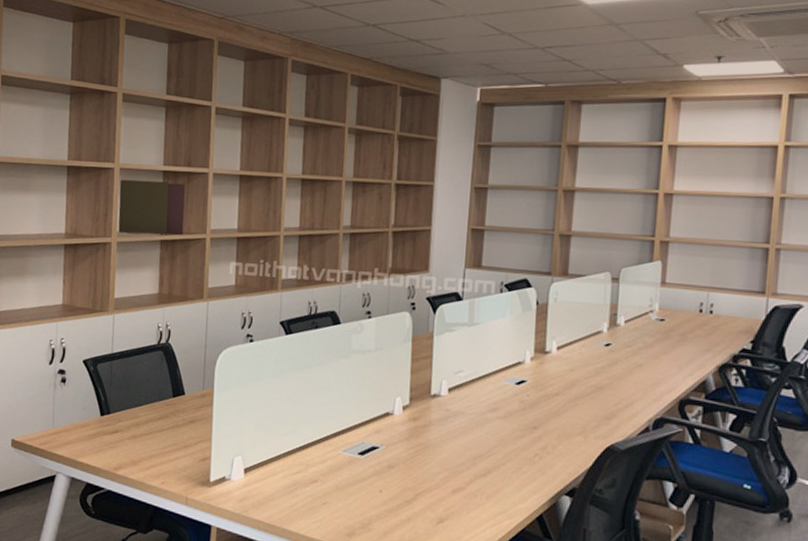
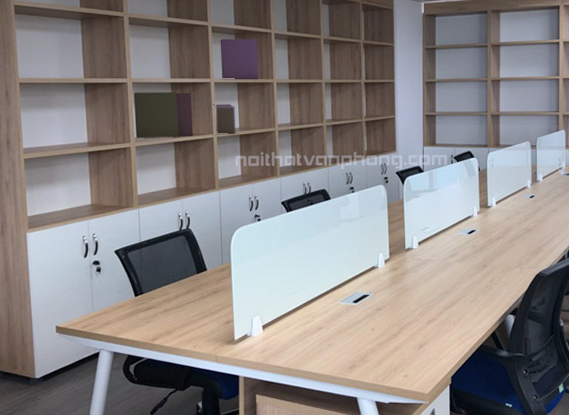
books: none [209,199,235,237] -> present [213,104,236,135]
binder: none [221,122,268,173] -> present [220,39,259,80]

